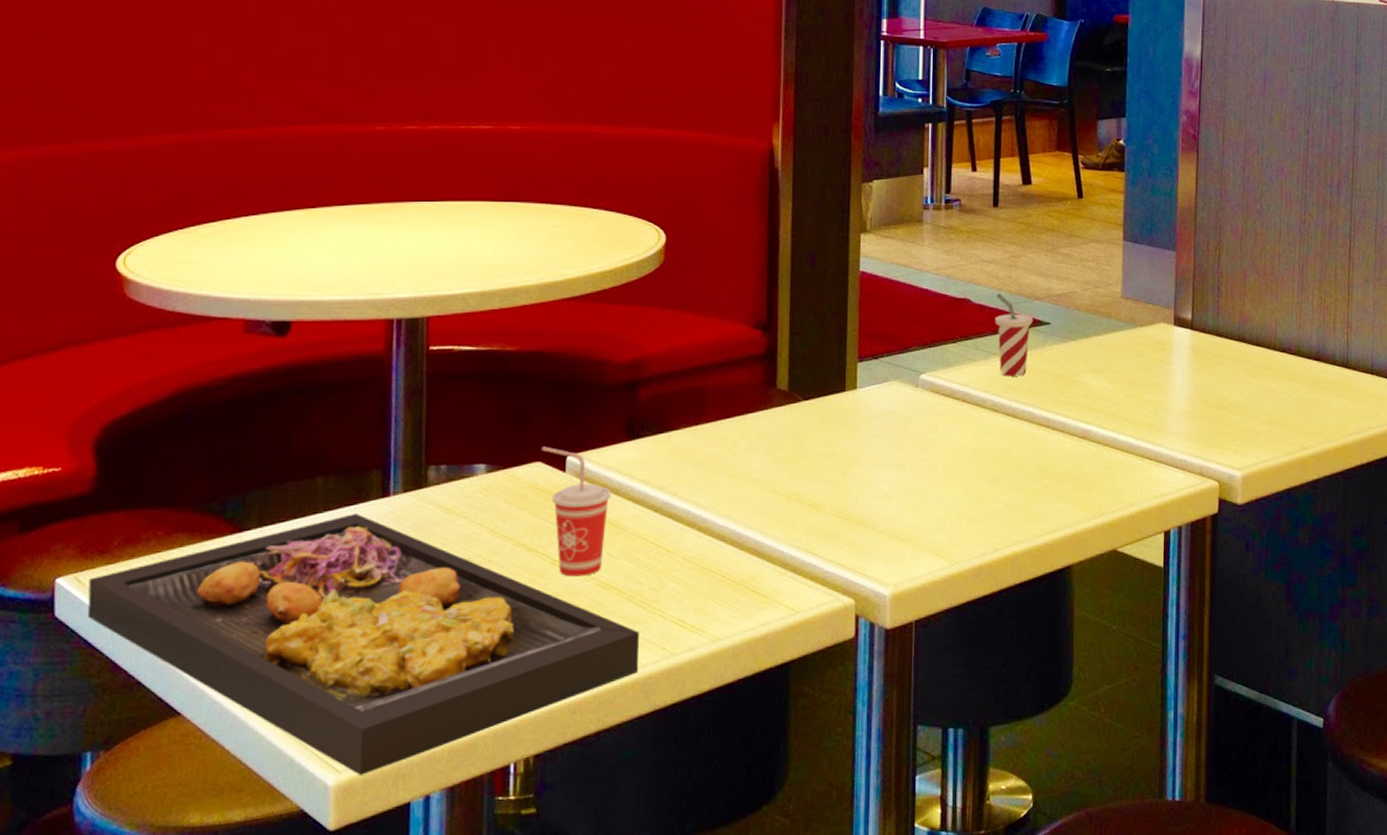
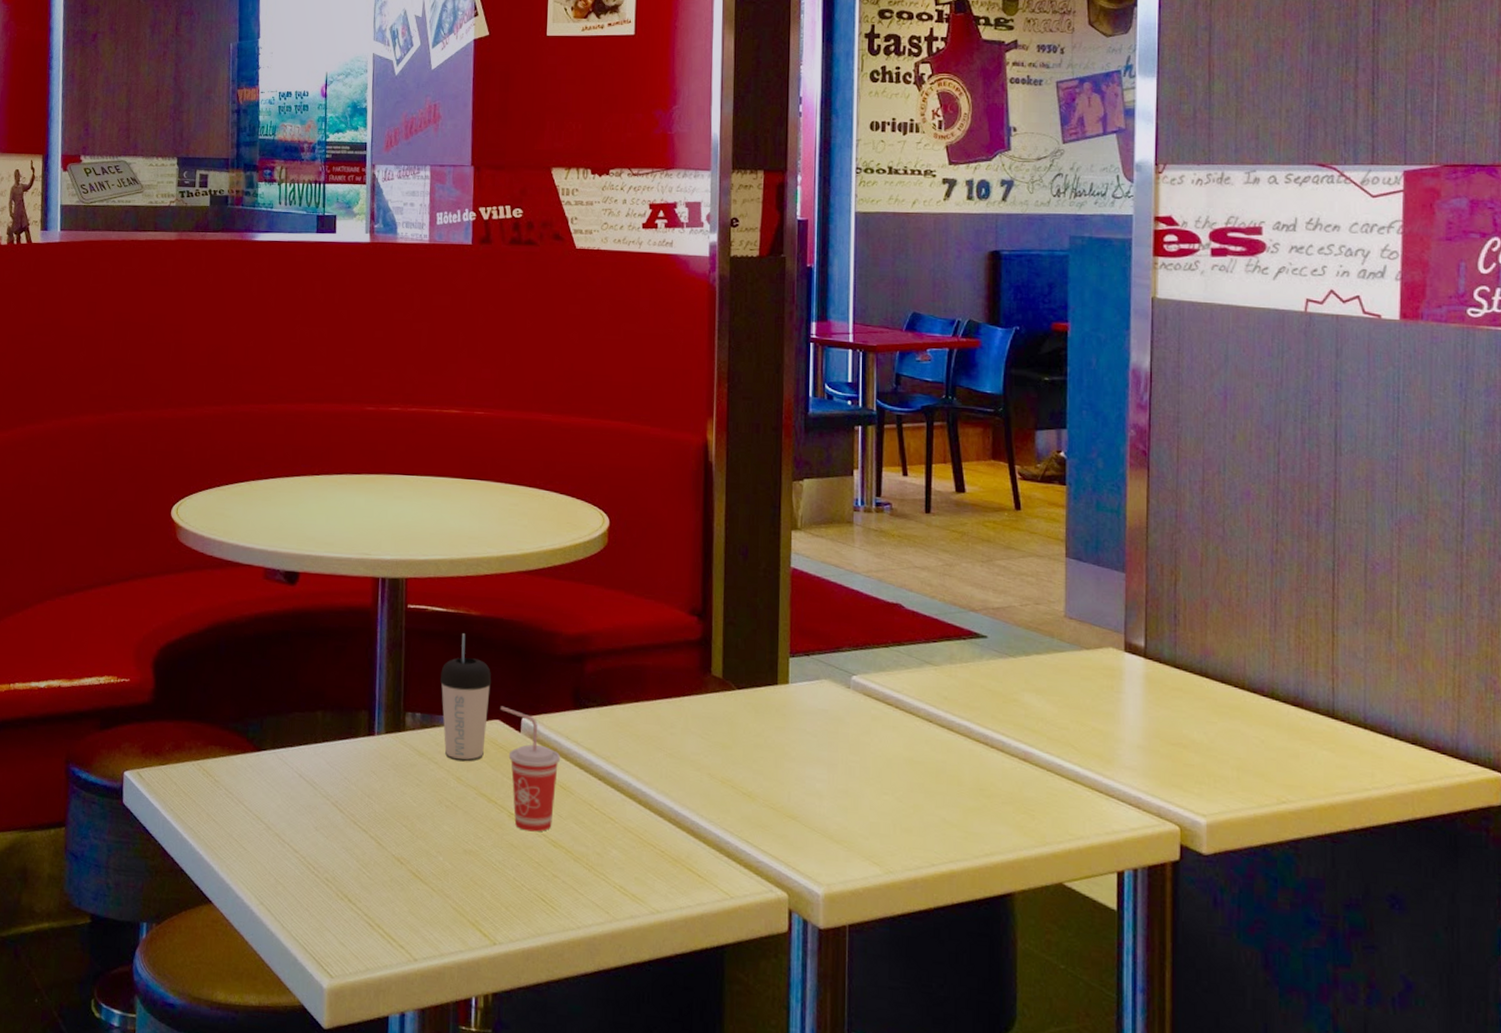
food tray: present [87,512,639,775] -> none [145,746,585,984]
beverage cup: none [470,372,532,512] -> present [440,633,492,762]
beverage cup: present [994,293,1033,377] -> none [928,601,969,688]

